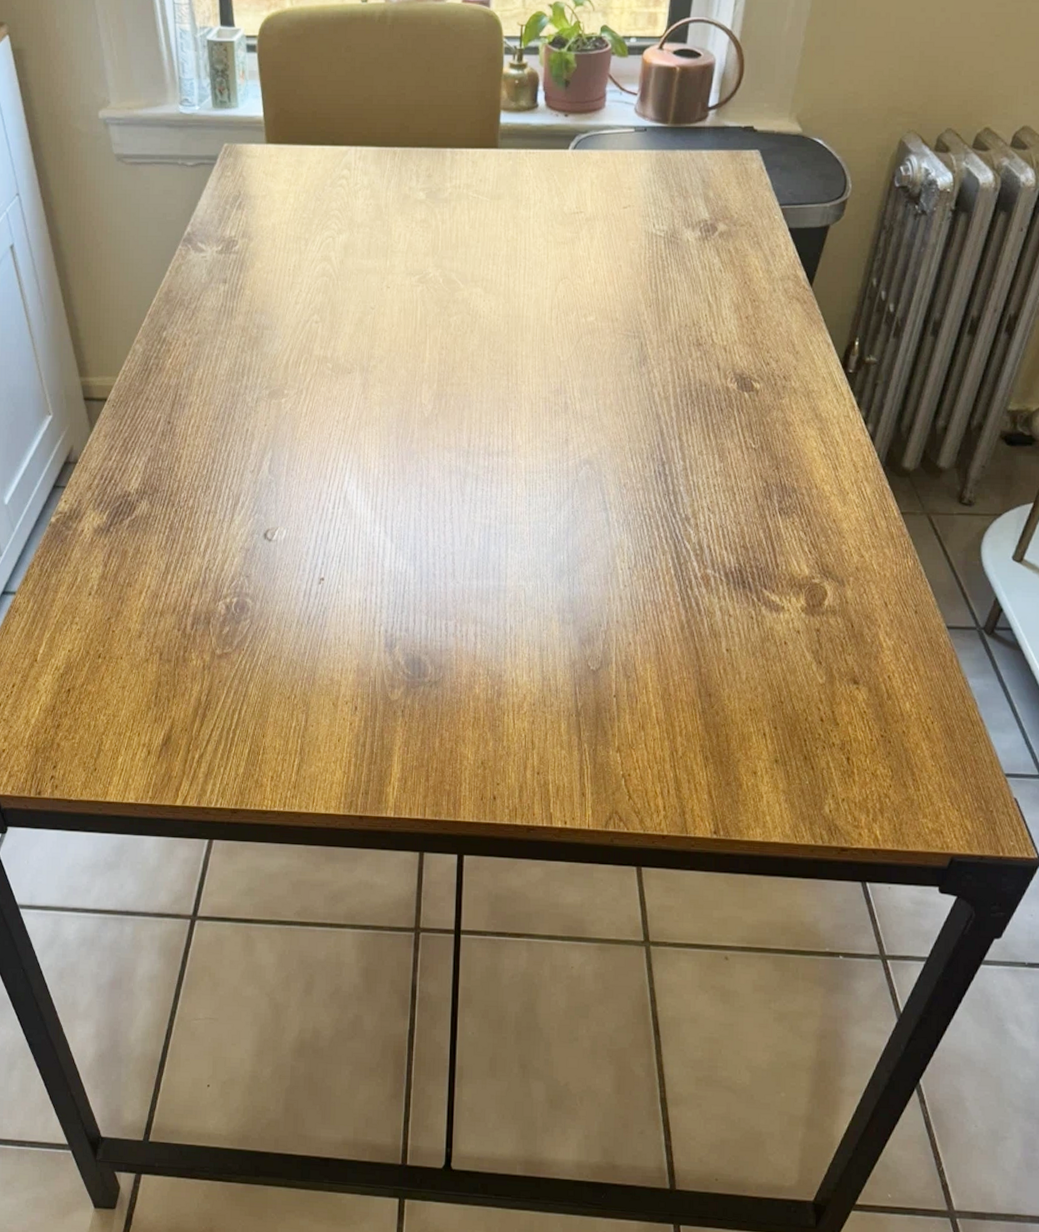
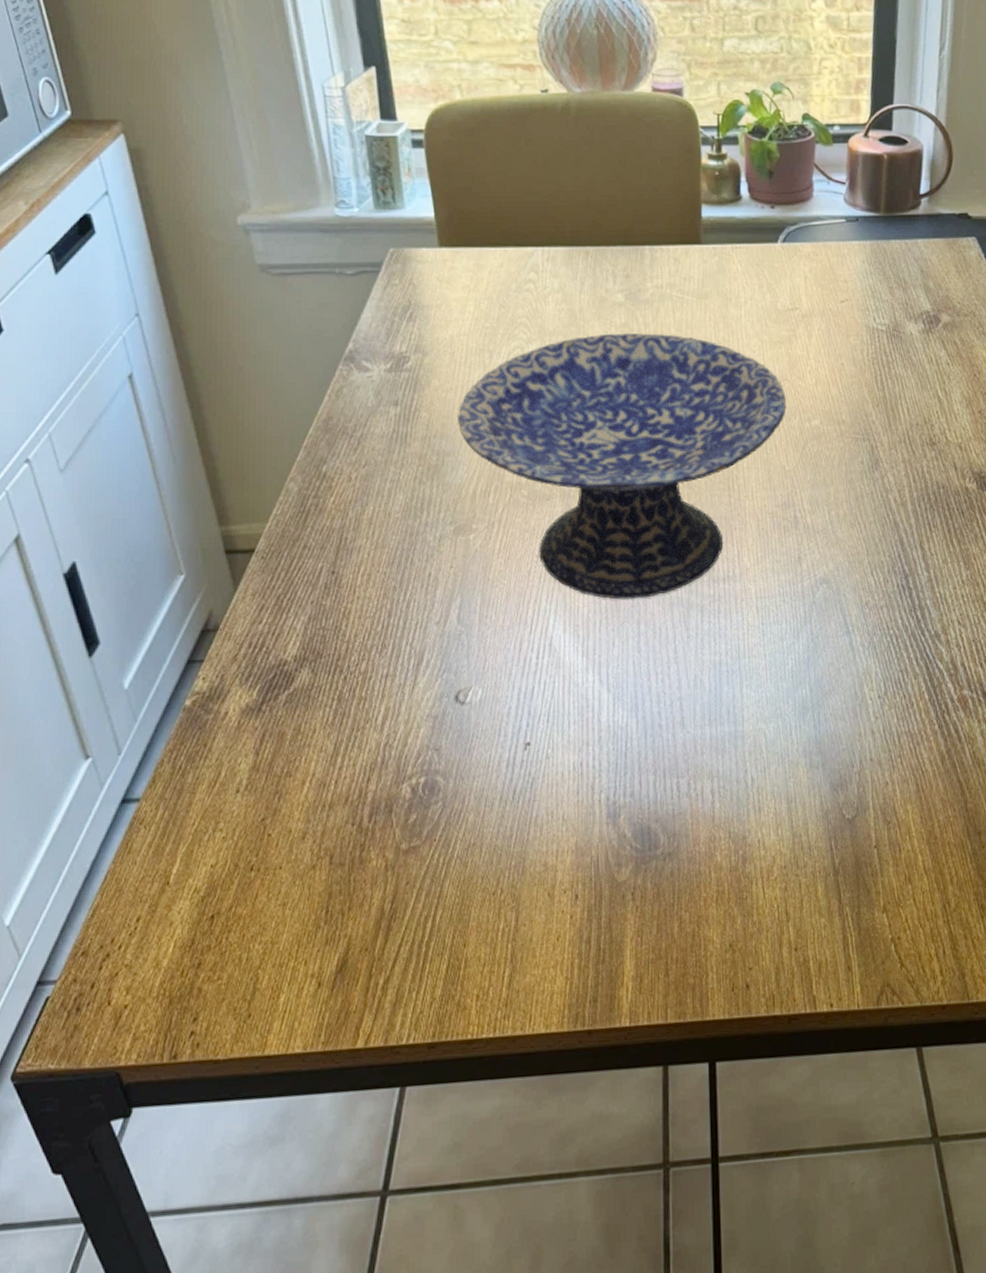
decorative bowl: none [276,228,566,465] -> present [458,333,787,600]

